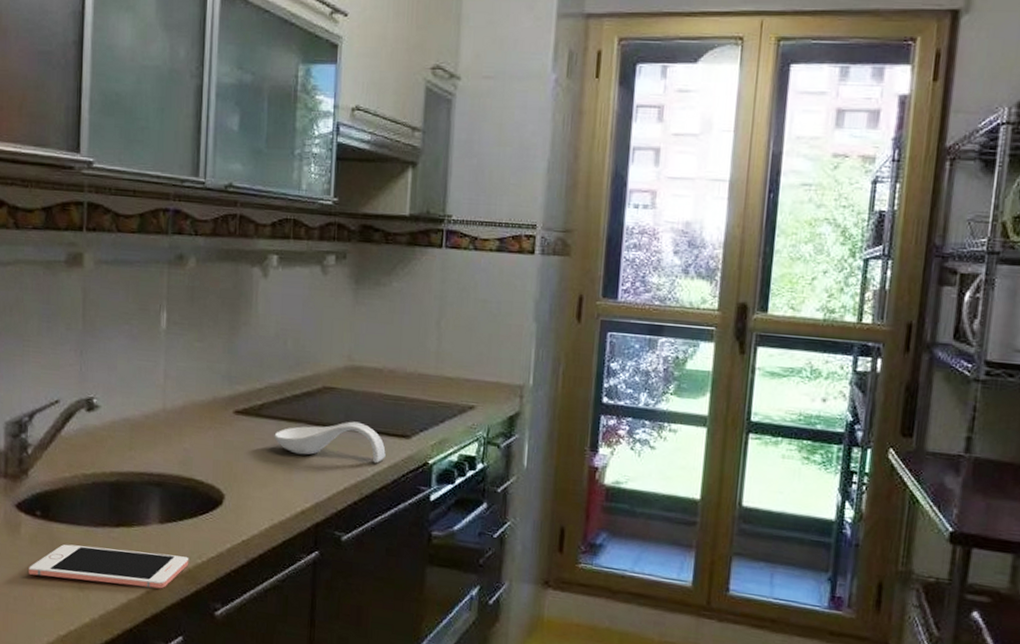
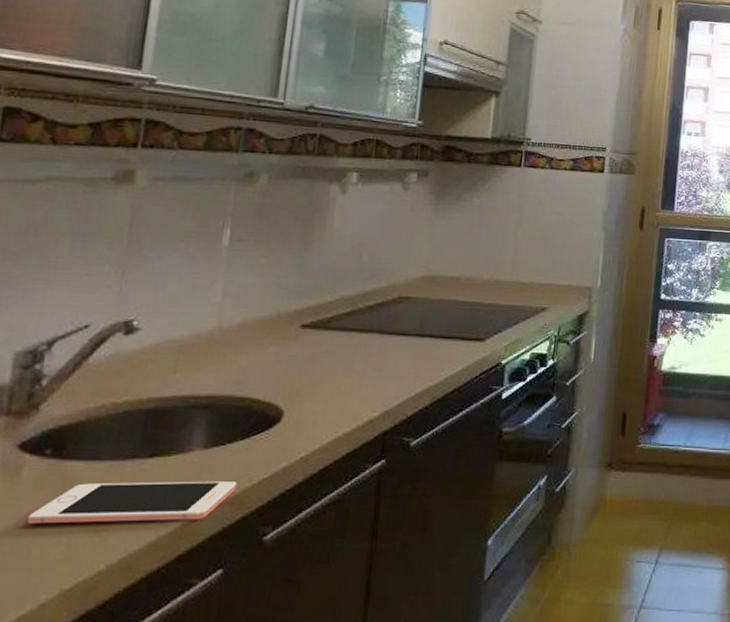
spoon rest: present [274,421,386,464] -> none [343,328,460,367]

